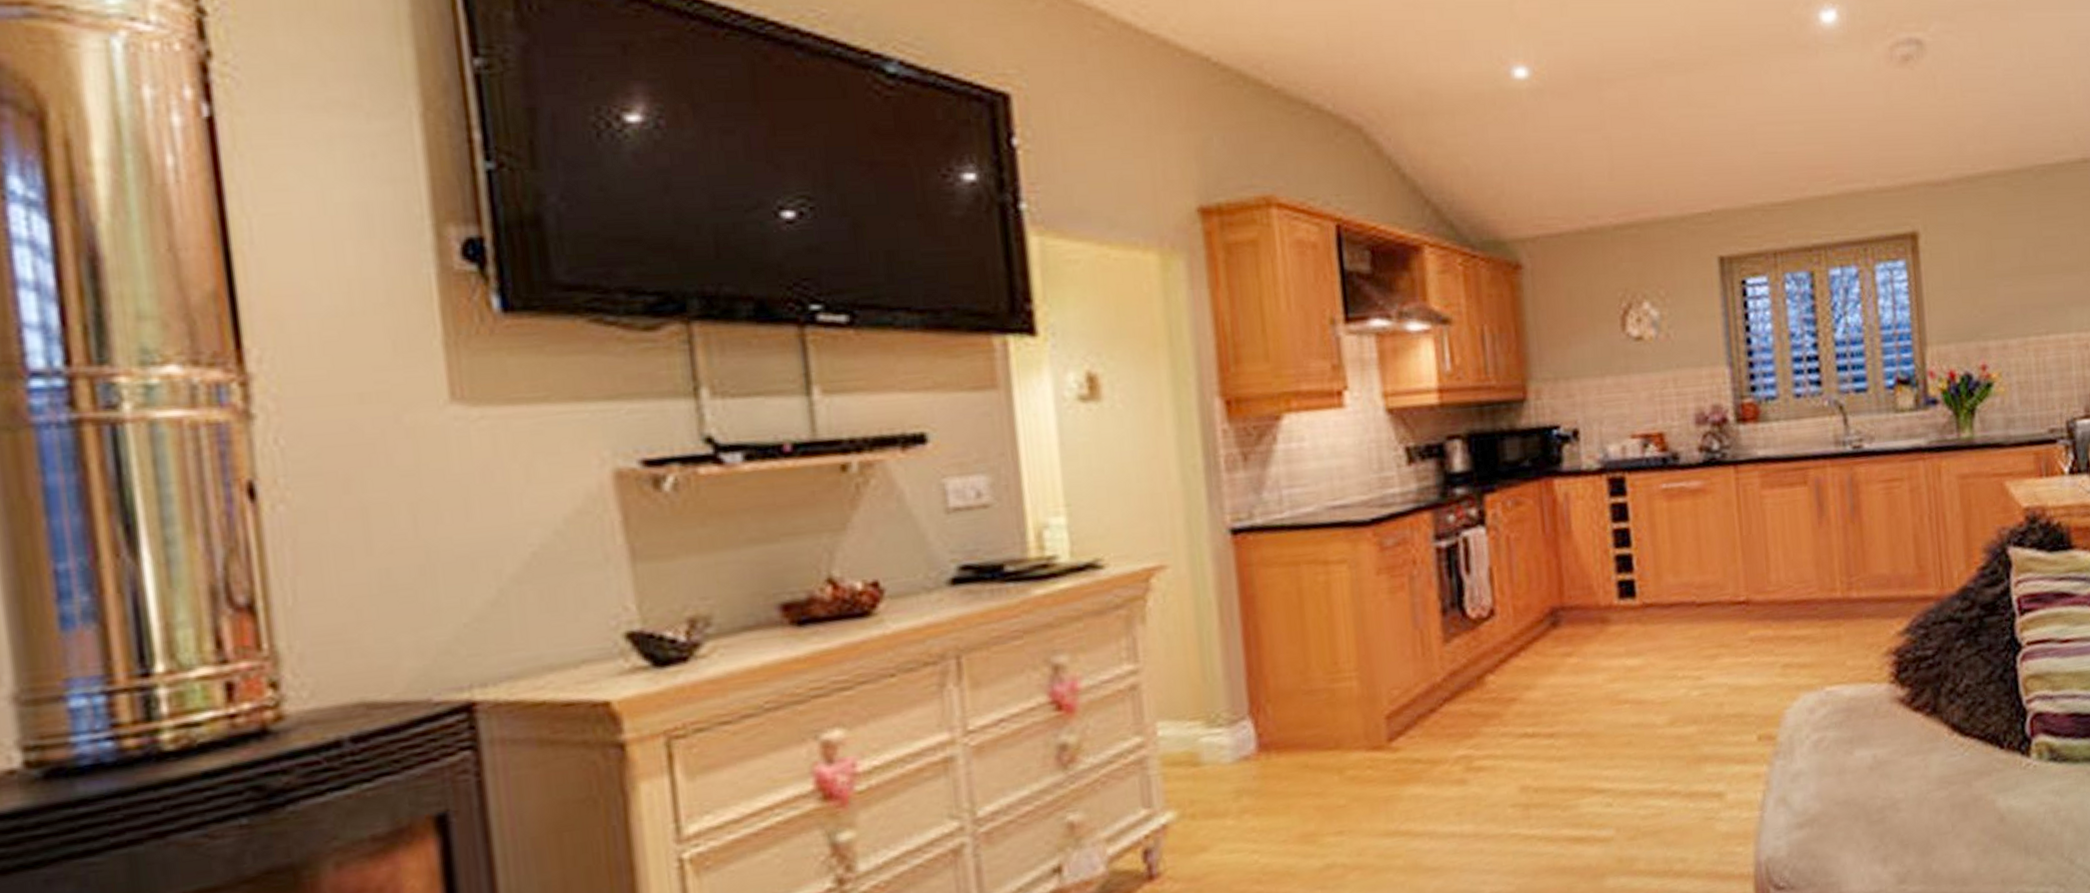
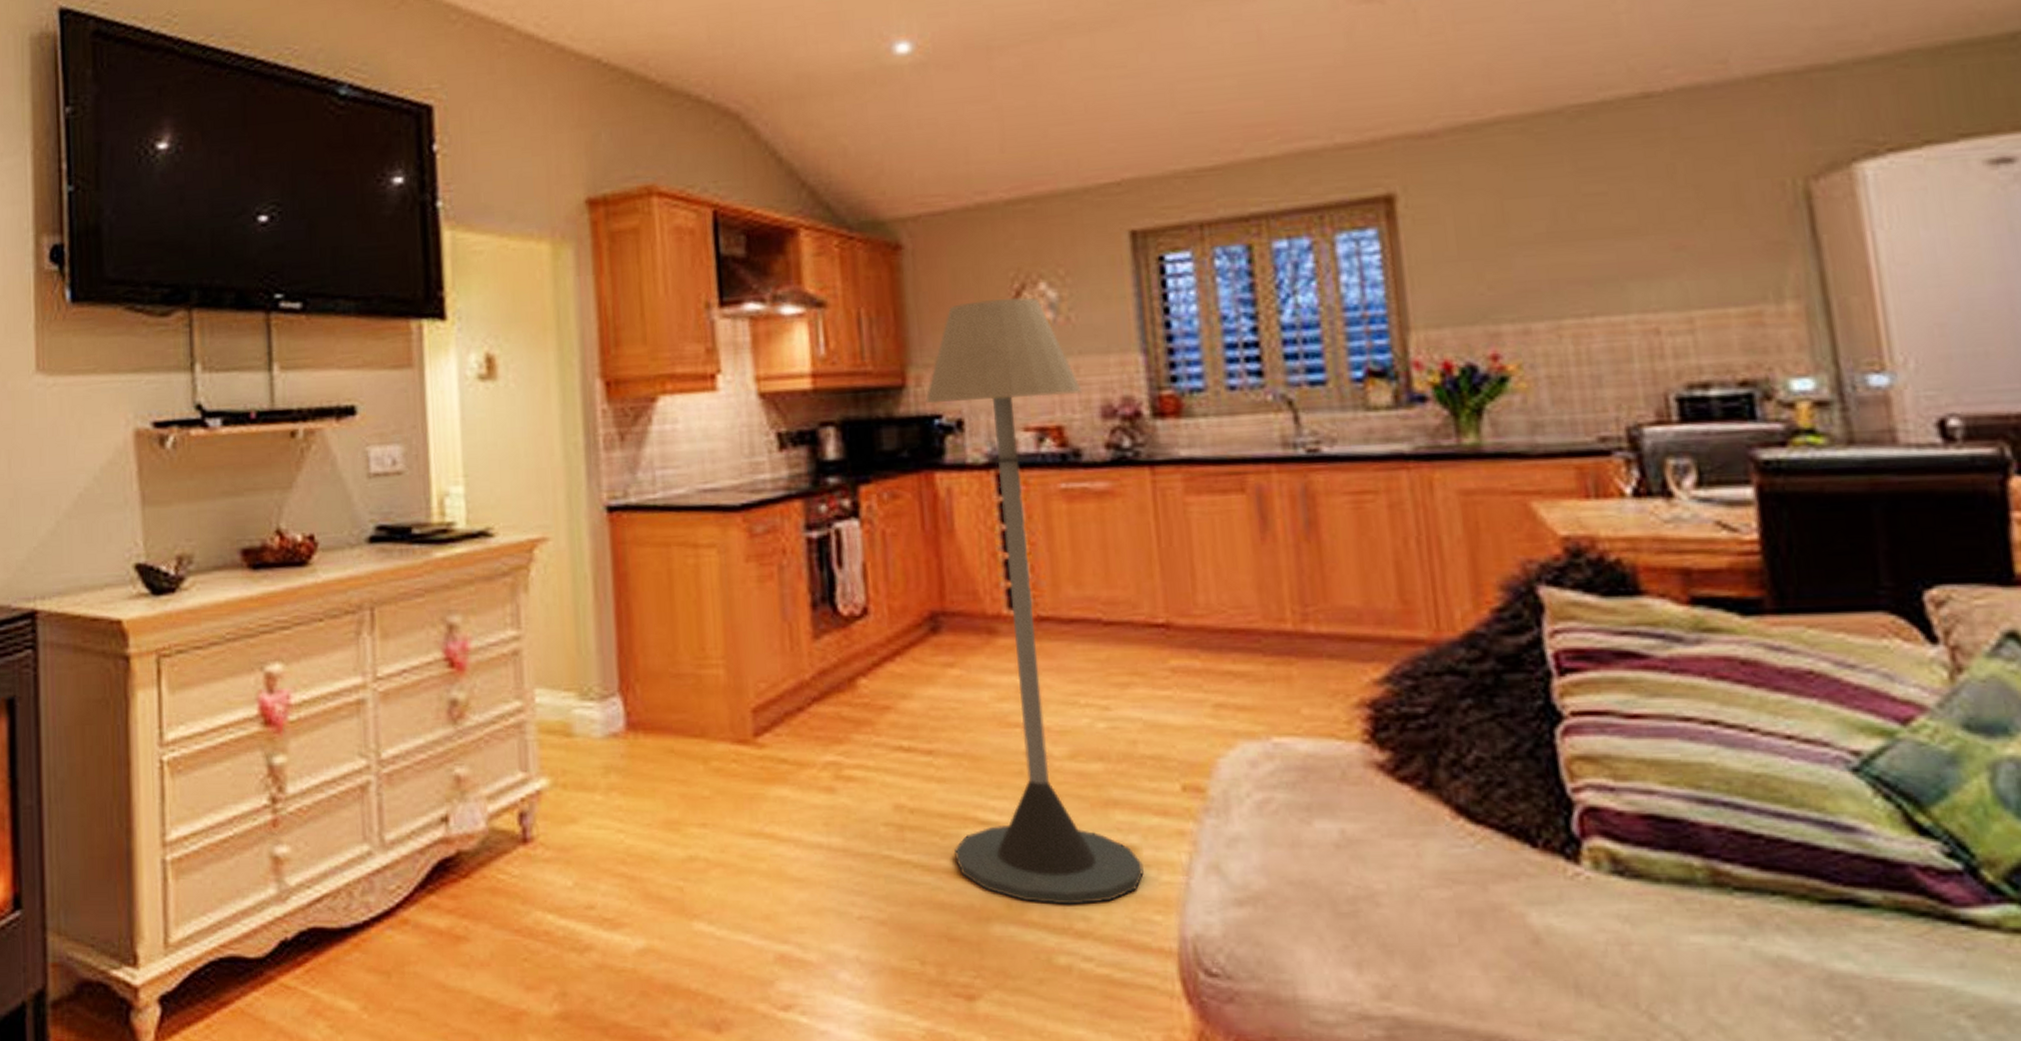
floor lamp: none [1545,315,1728,854] -> present [925,297,1144,905]

